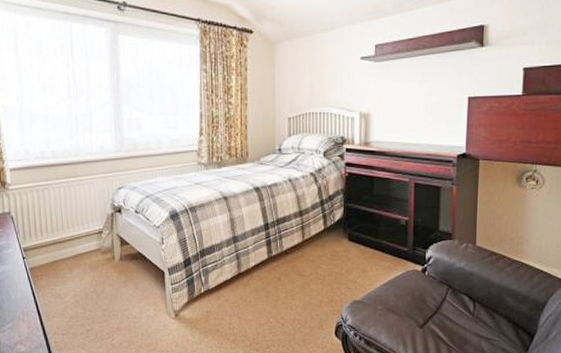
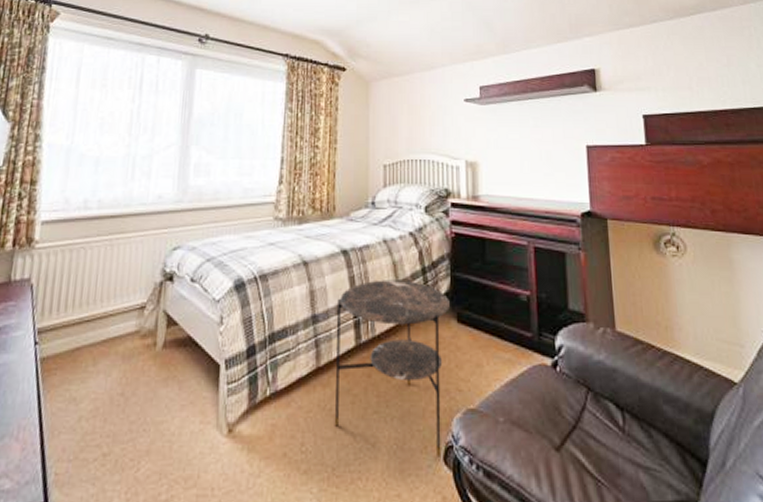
side table: none [253,210,342,332] -> present [334,280,450,457]

